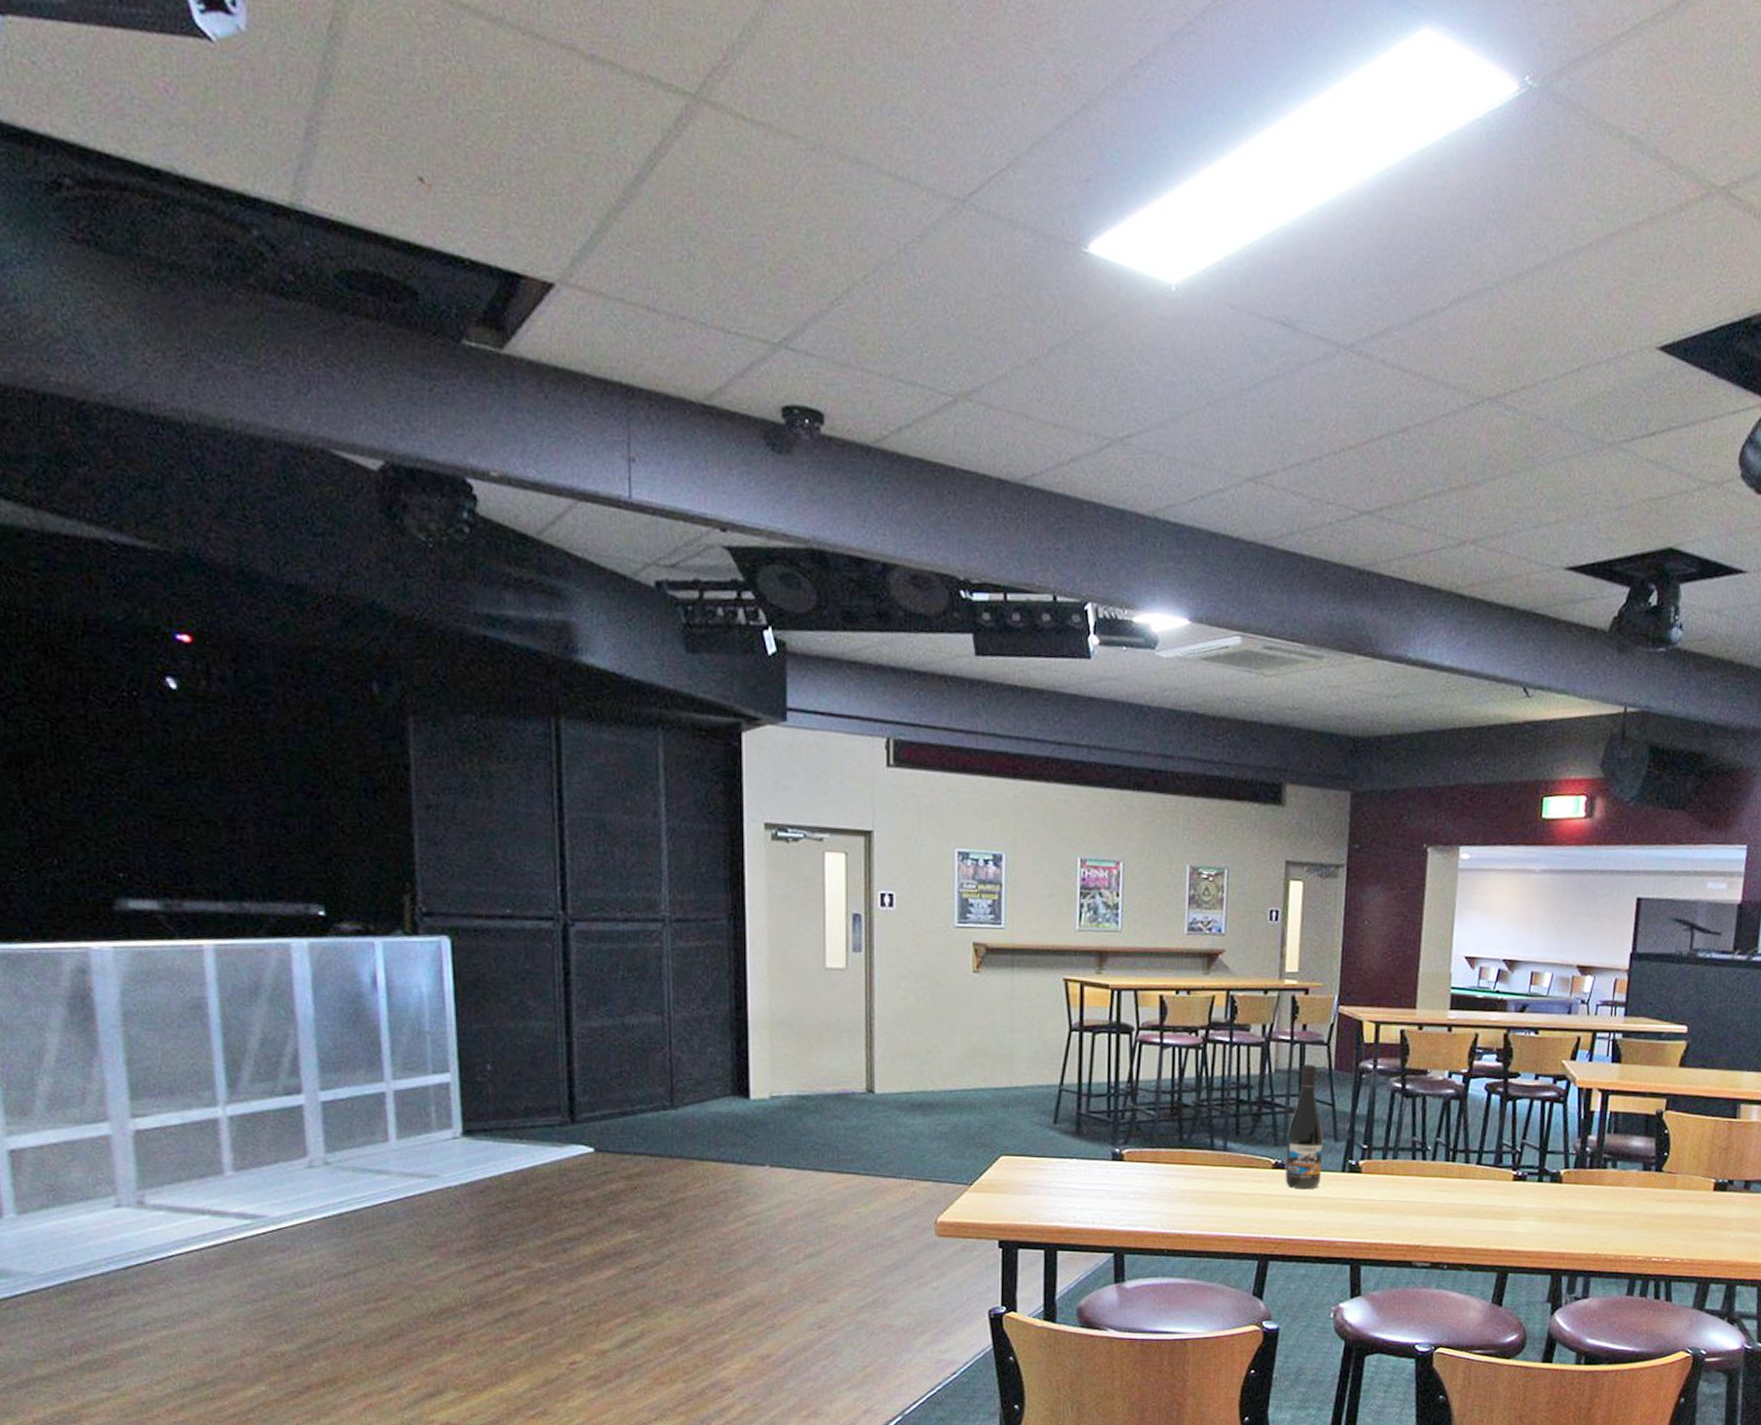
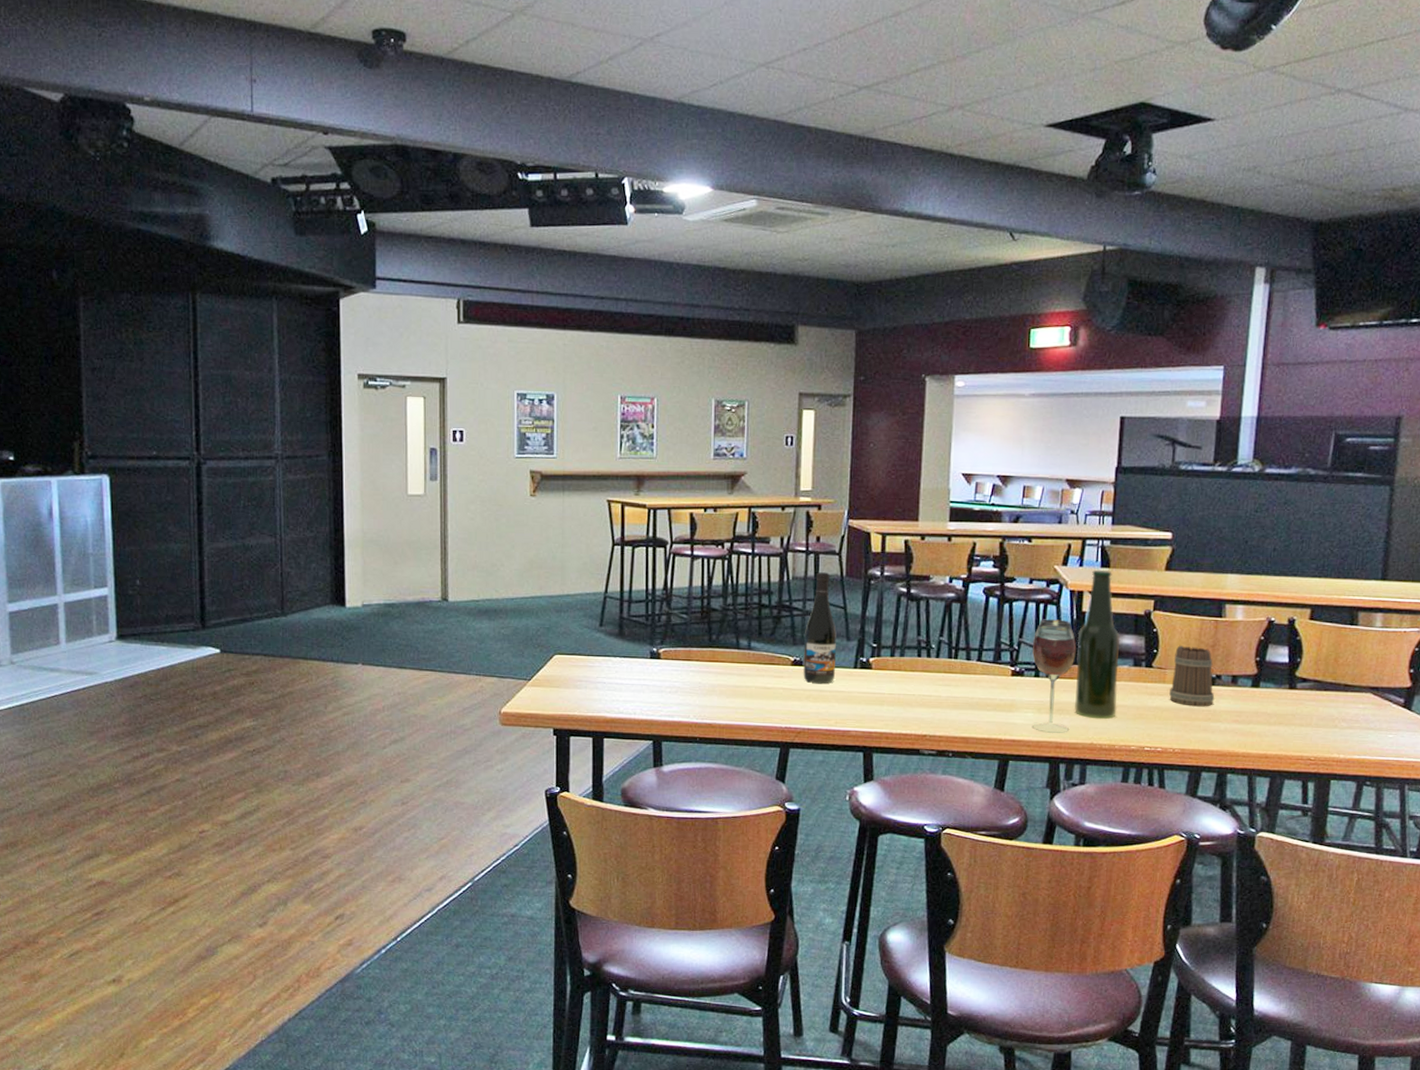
wineglass: none [1534,1118,1584,1244] -> present [1032,619,1077,734]
beer bottle: none [1578,1065,1630,1228] -> present [1073,570,1121,720]
beer mug: none [1679,1148,1726,1215] -> present [1169,645,1215,708]

